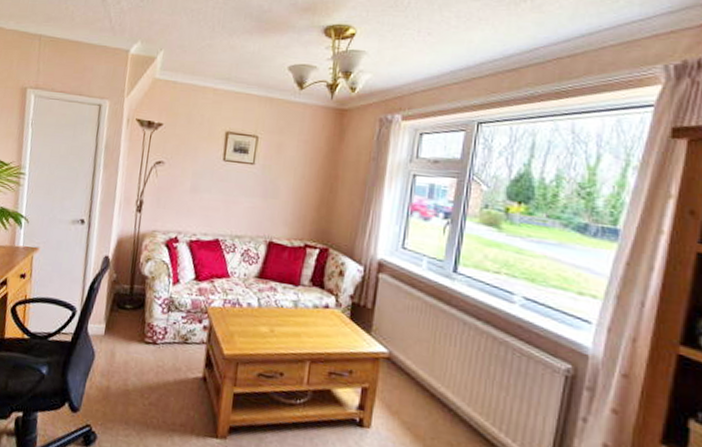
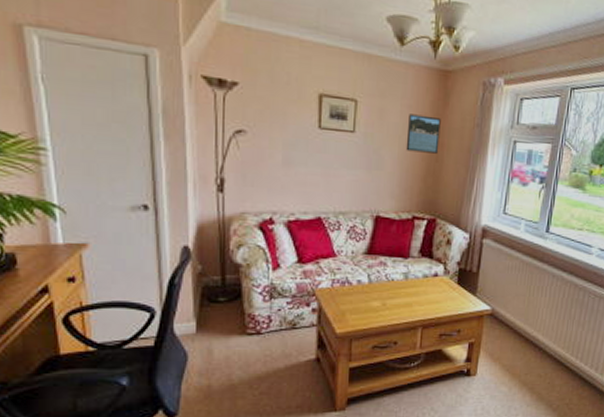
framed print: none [300,148,336,185] -> present [405,114,441,154]

